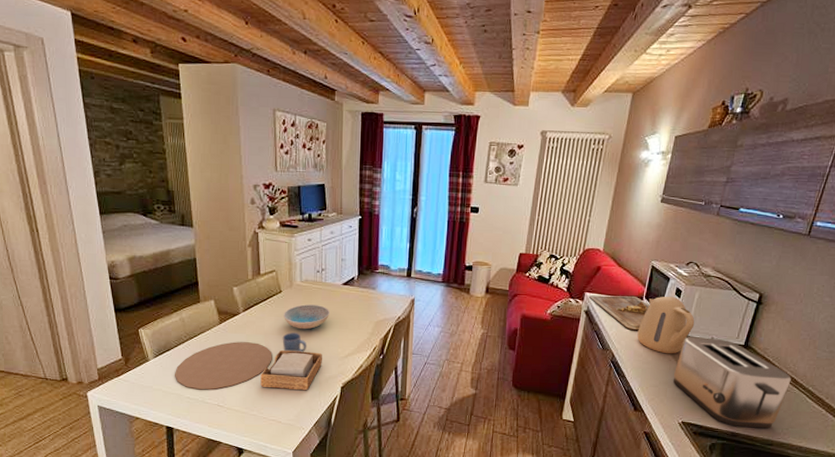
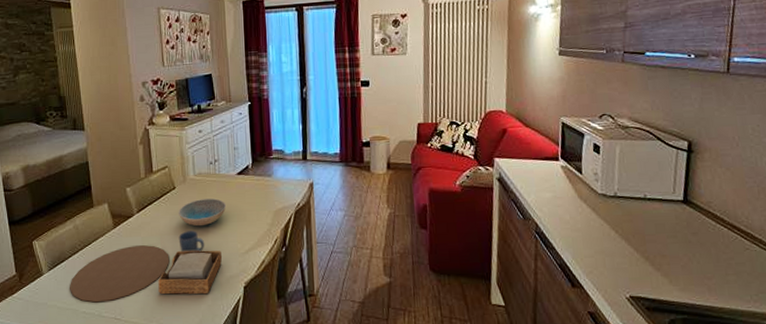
cutting board: present [588,295,650,331] -> none [498,156,568,196]
kettle: present [637,296,695,354] -> none [559,153,622,218]
toaster: present [674,337,791,429] -> none [609,195,748,297]

